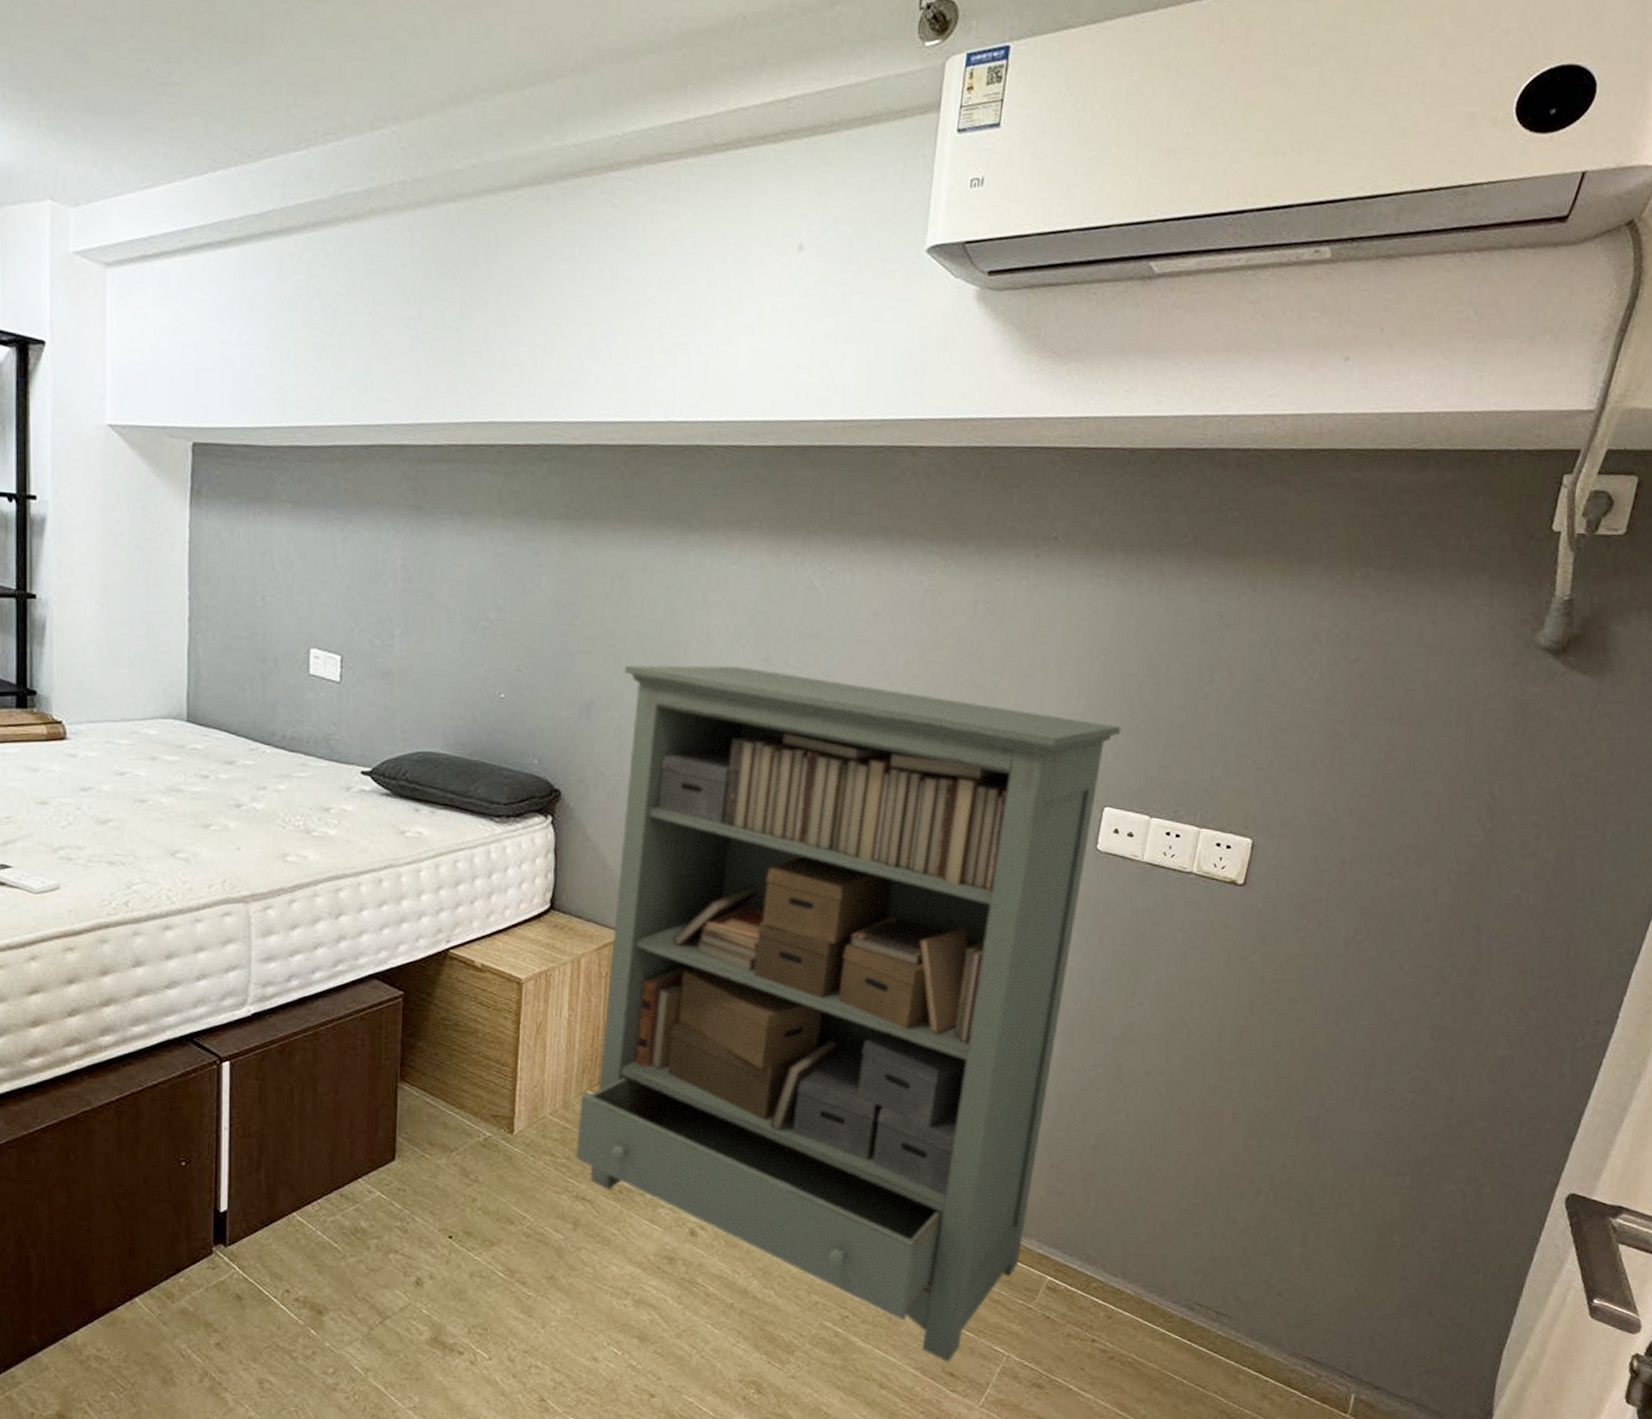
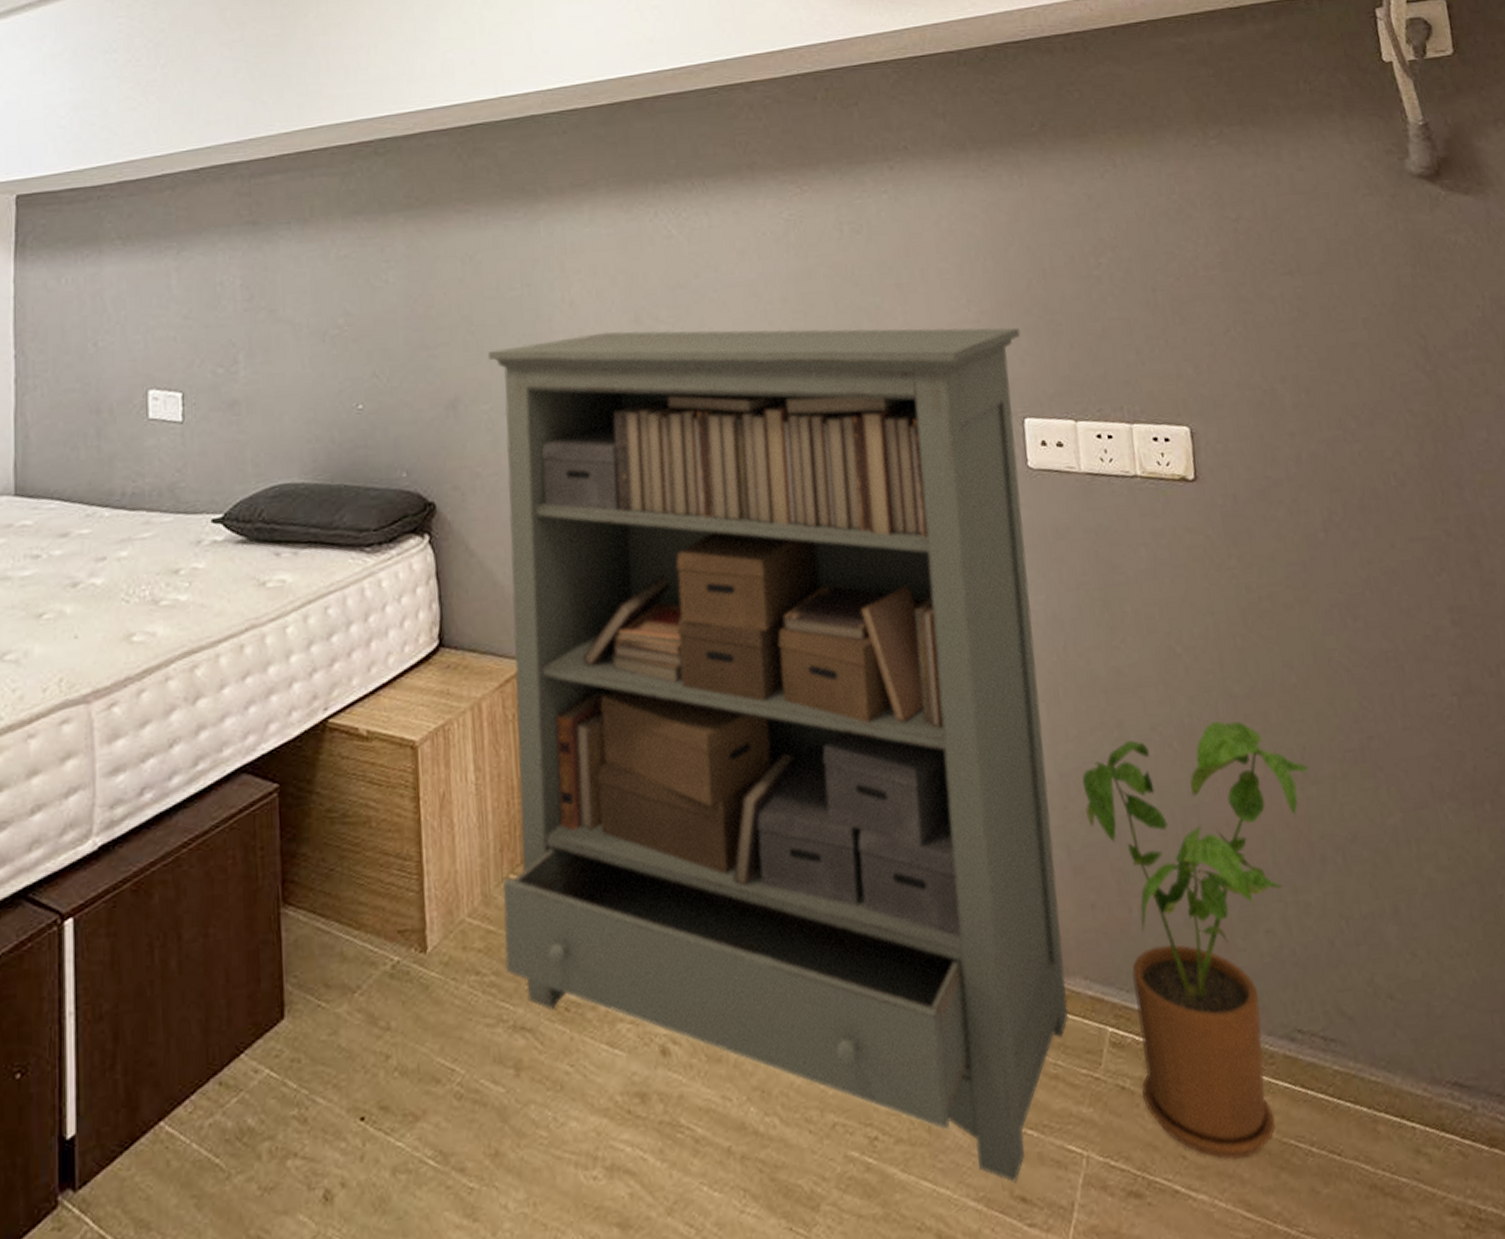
house plant: none [1061,1077,1269,1378] -> present [1082,720,1309,1160]

